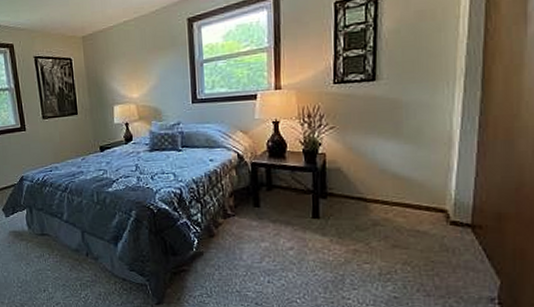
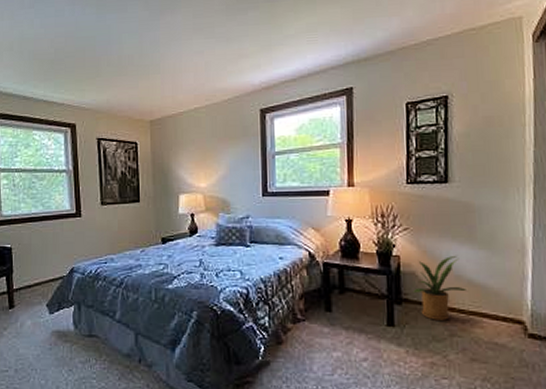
house plant: none [326,151,392,212] -> present [400,256,468,320]

